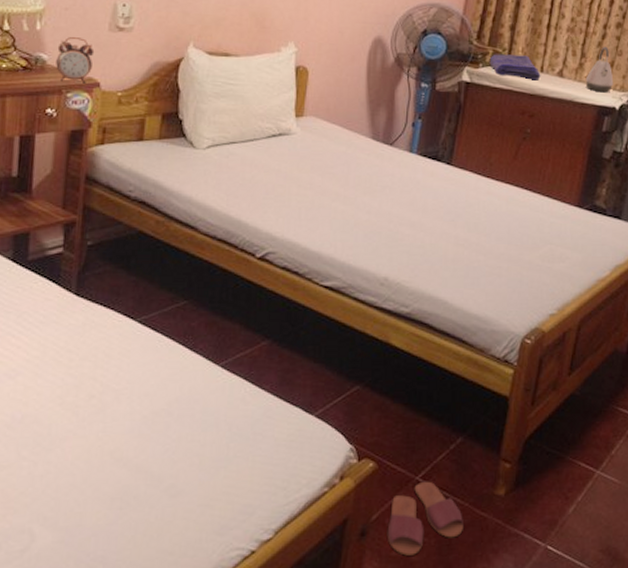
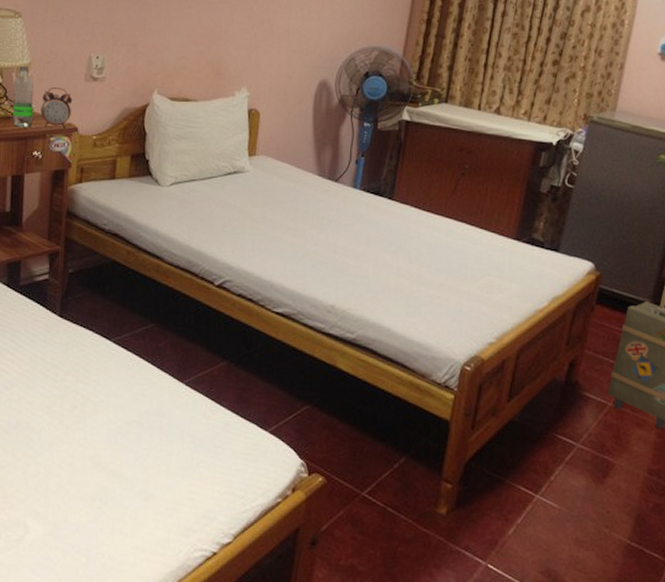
bottle: none [21,12,49,82] -> present [12,66,35,128]
slippers: present [387,481,463,556] -> none [335,497,407,566]
towel: present [489,54,541,81] -> none [428,93,478,118]
kettle: present [585,46,614,93] -> none [522,83,551,129]

